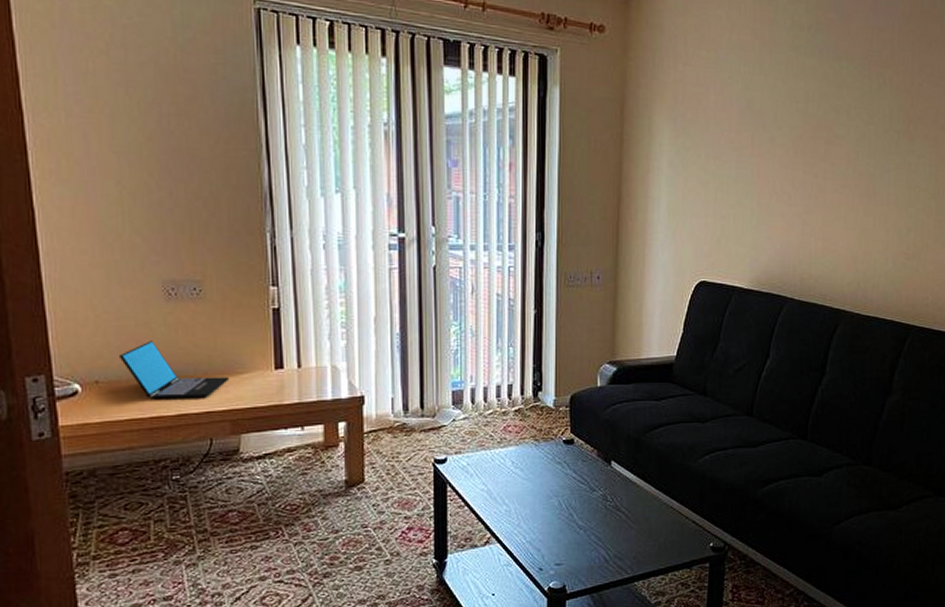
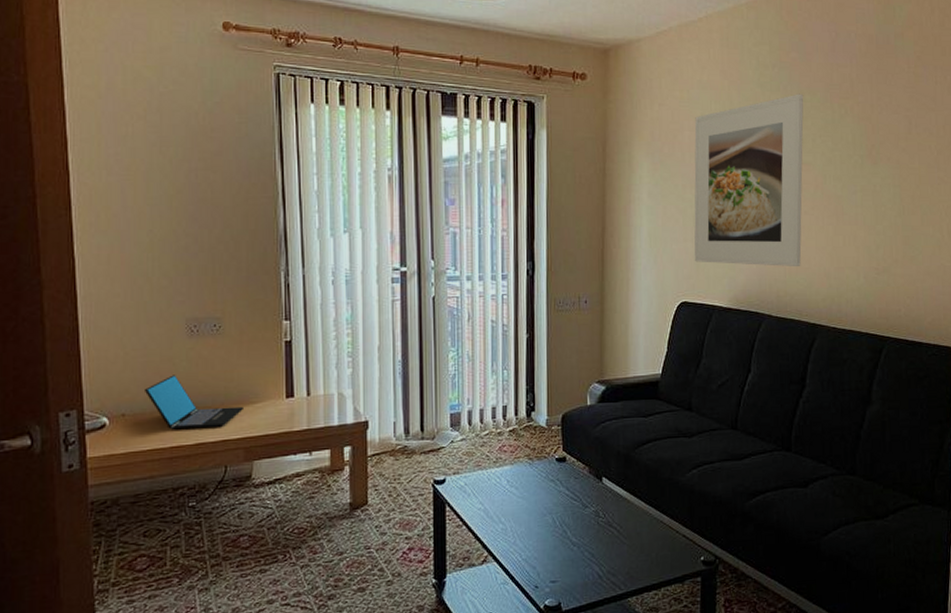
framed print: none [715,59,841,248] -> present [694,94,804,266]

